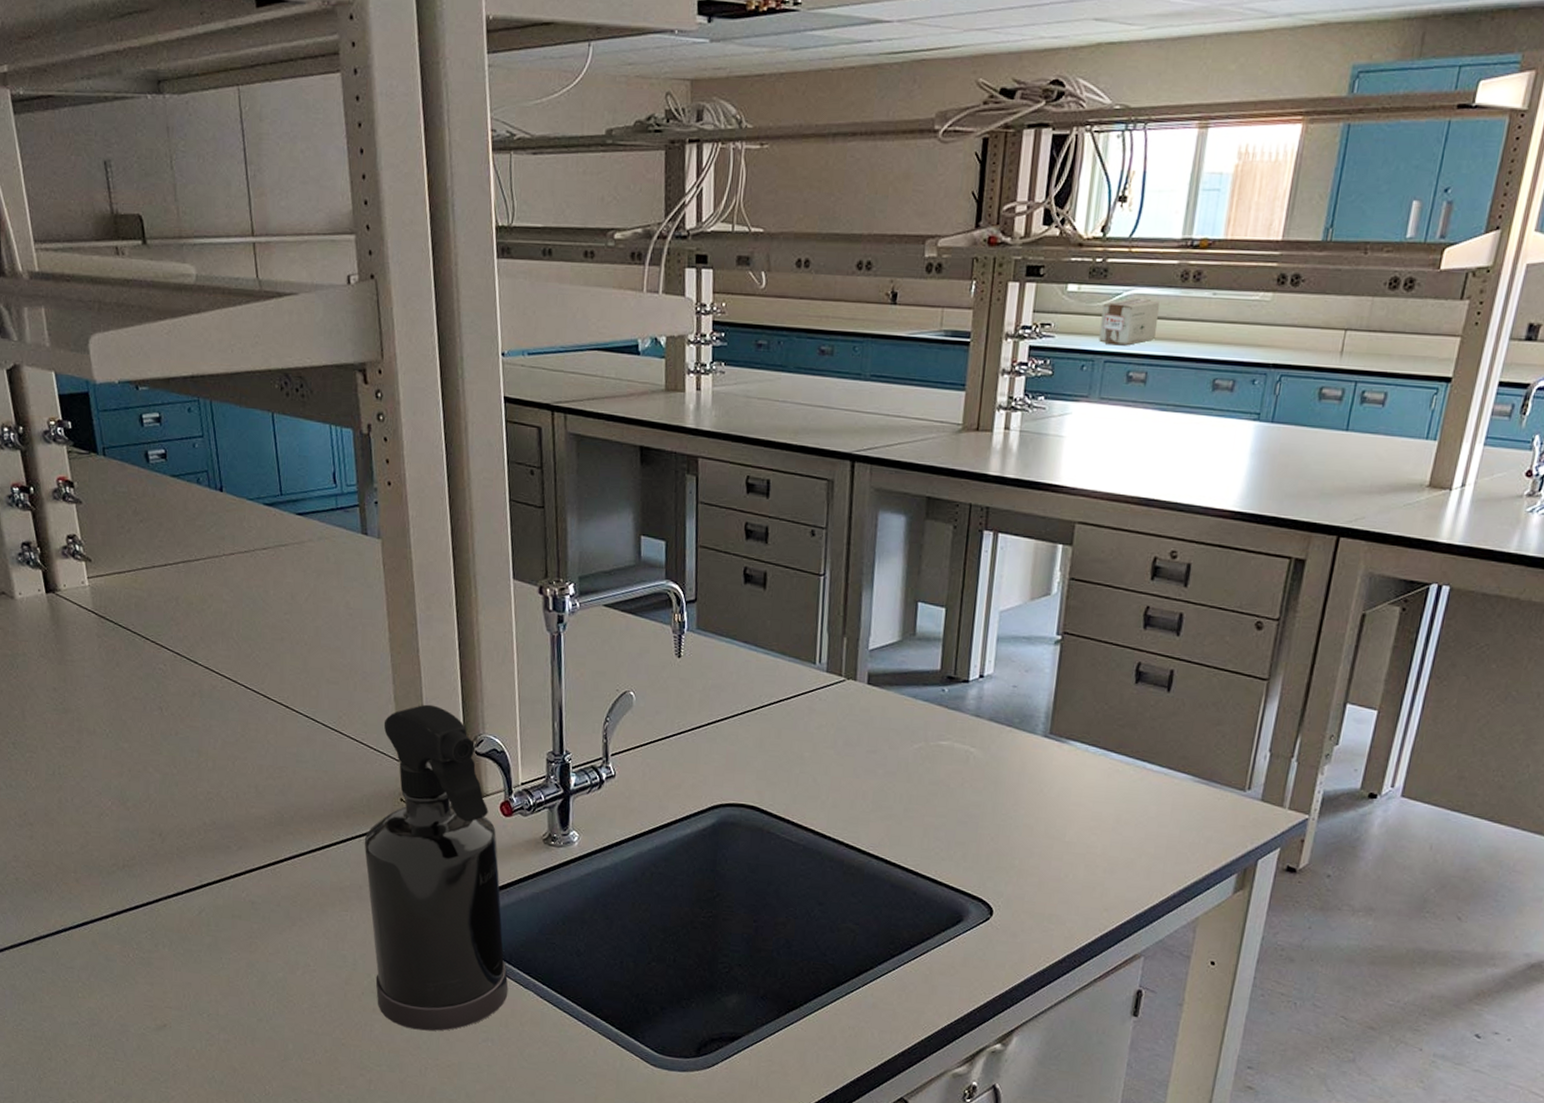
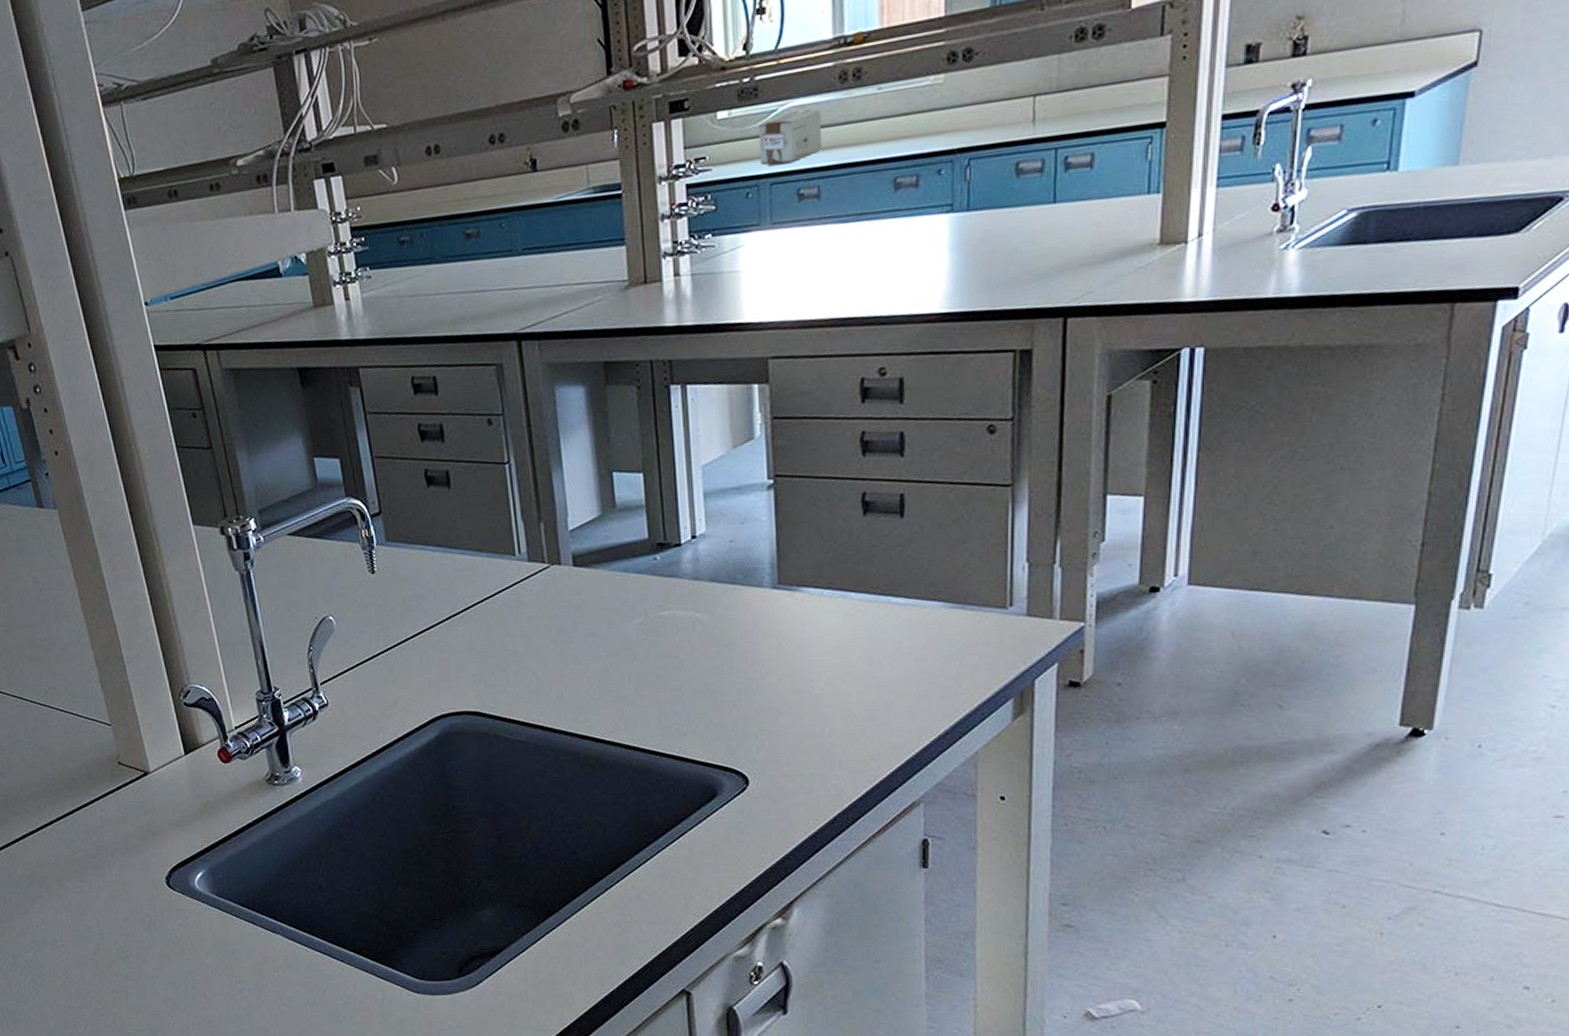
spray bottle: present [364,704,509,1031] -> none [89,664,257,990]

